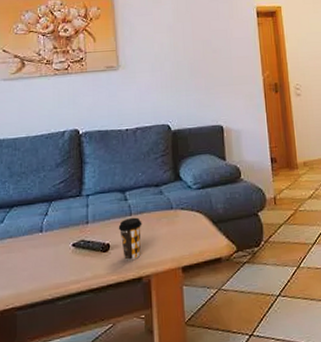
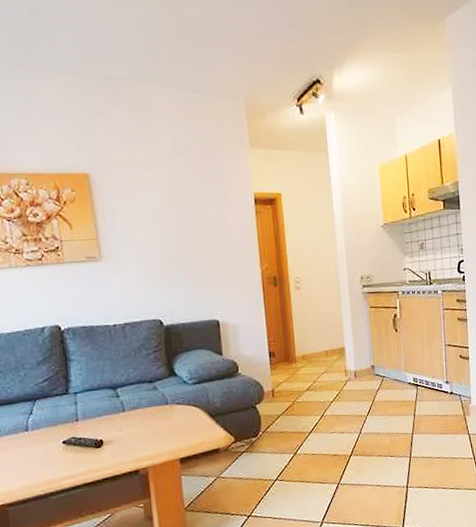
coffee cup: present [118,217,142,261] -> none [111,413,137,455]

